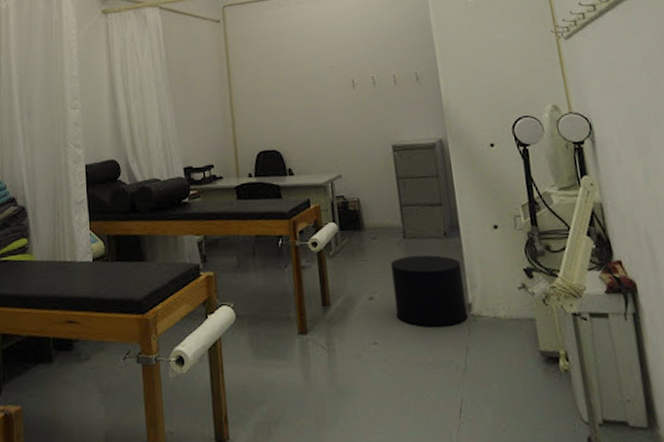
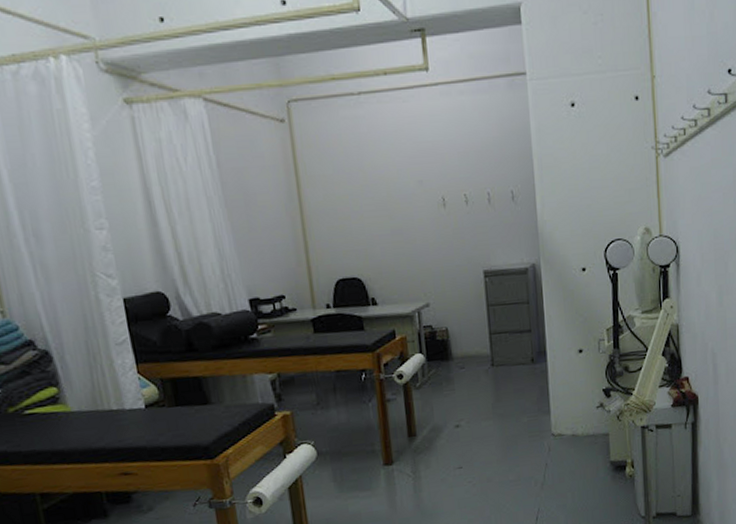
stool: present [390,255,468,328] -> none [477,381,549,449]

